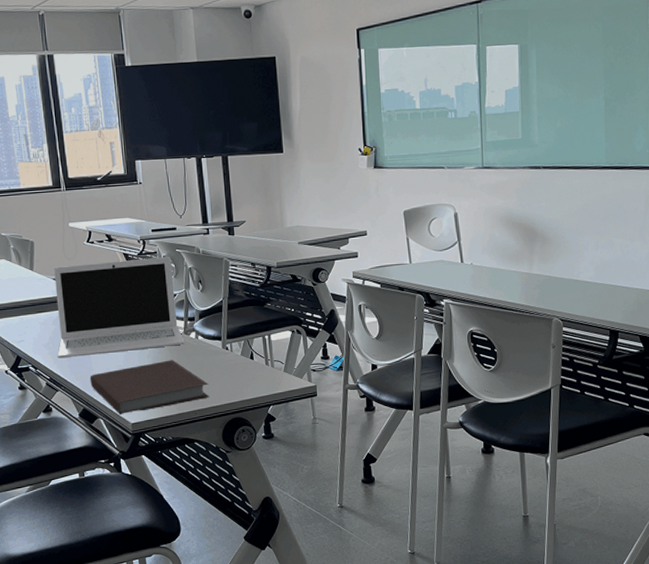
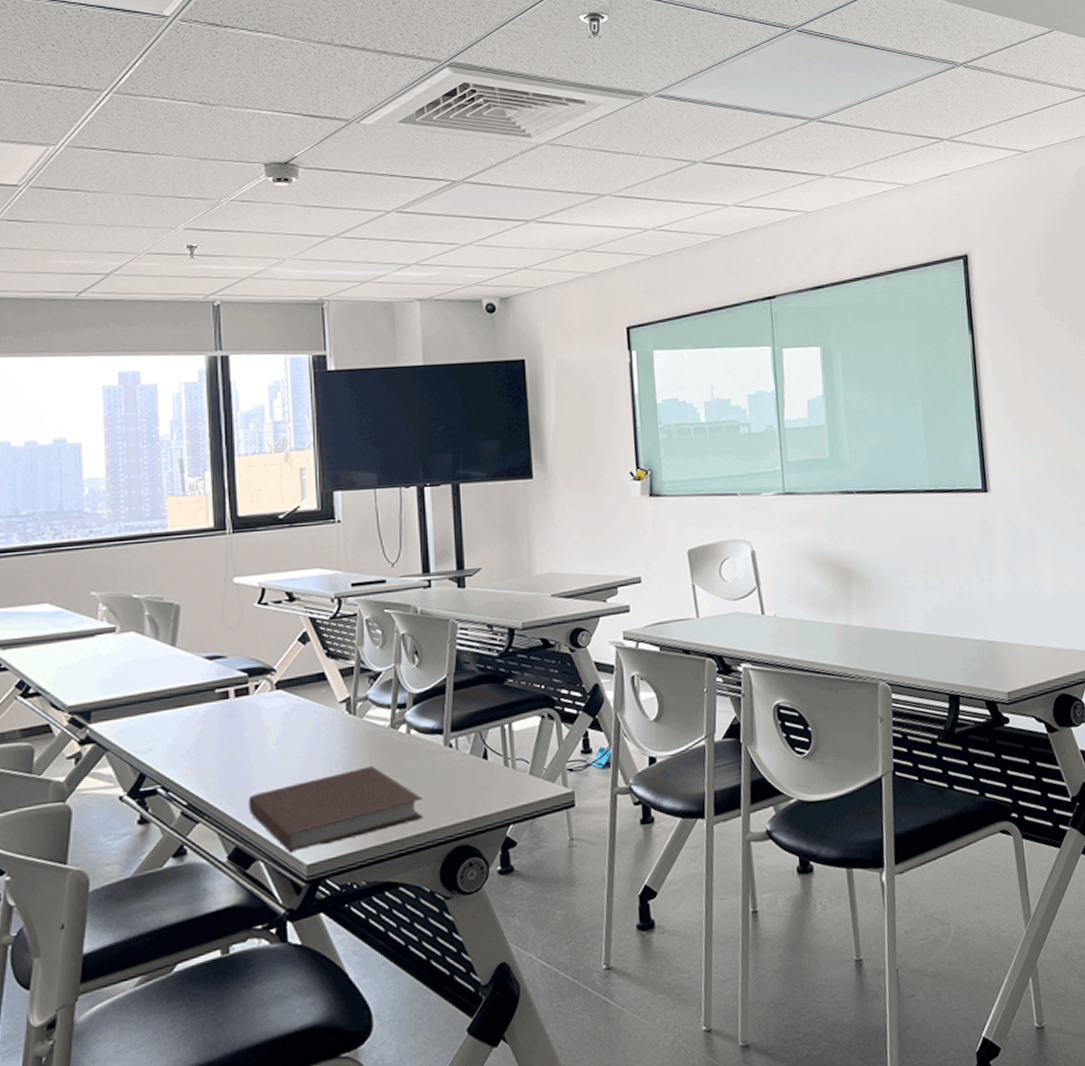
laptop: present [54,257,185,359] -> none [202,620,391,774]

